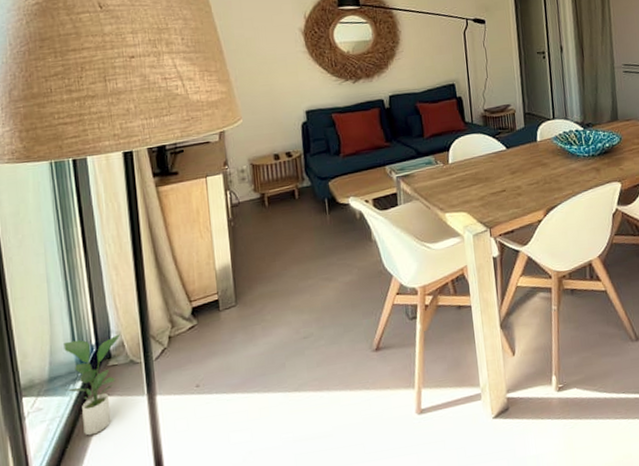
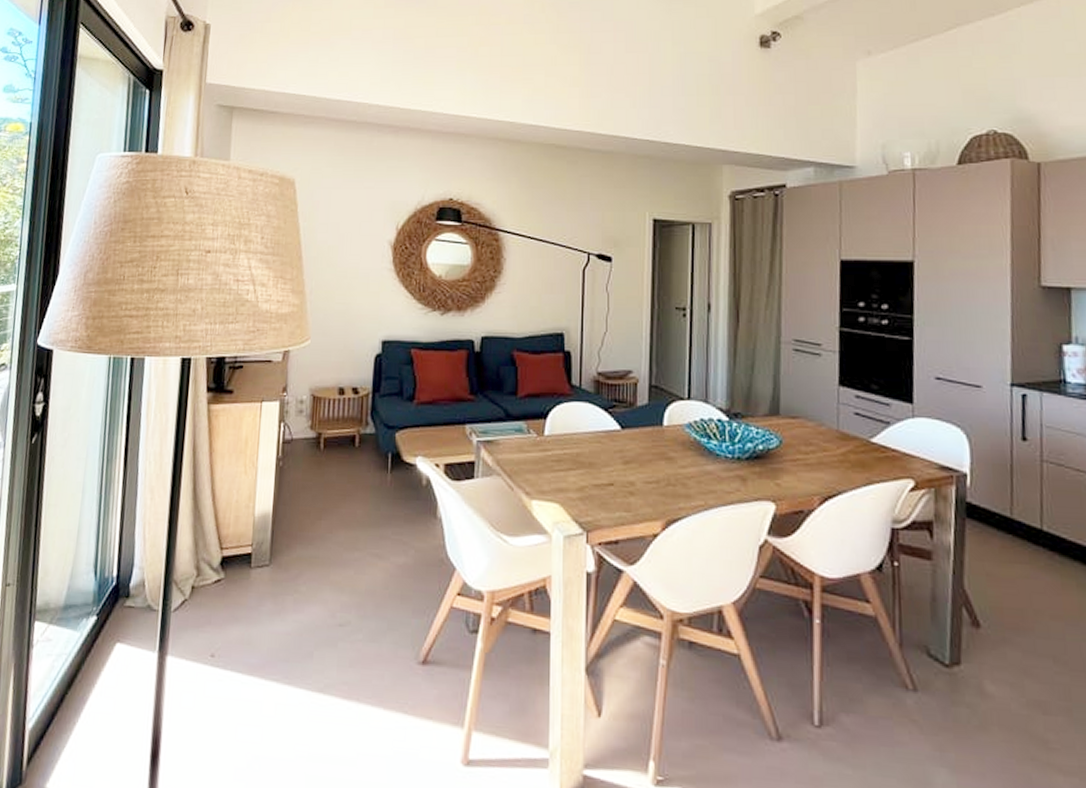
potted plant: present [63,334,121,436] -> none [78,566,143,686]

